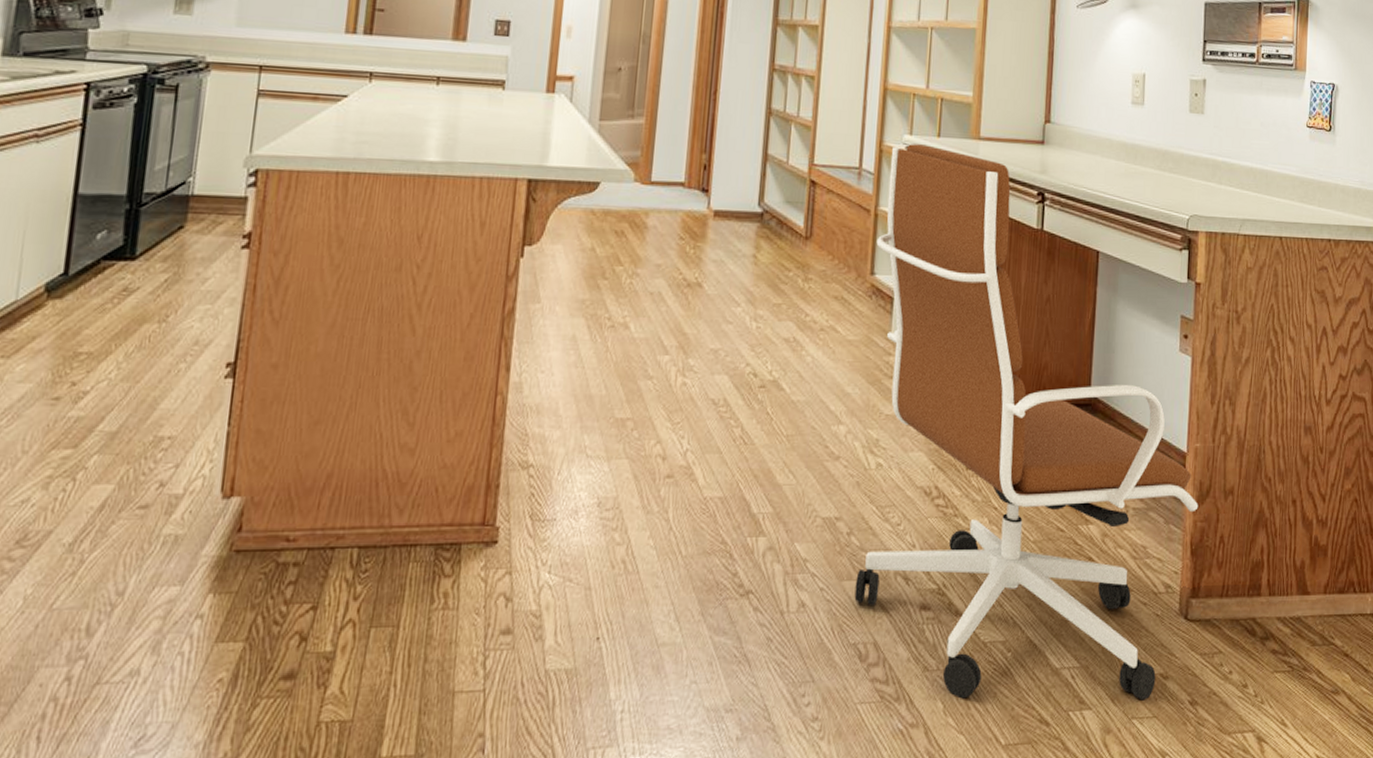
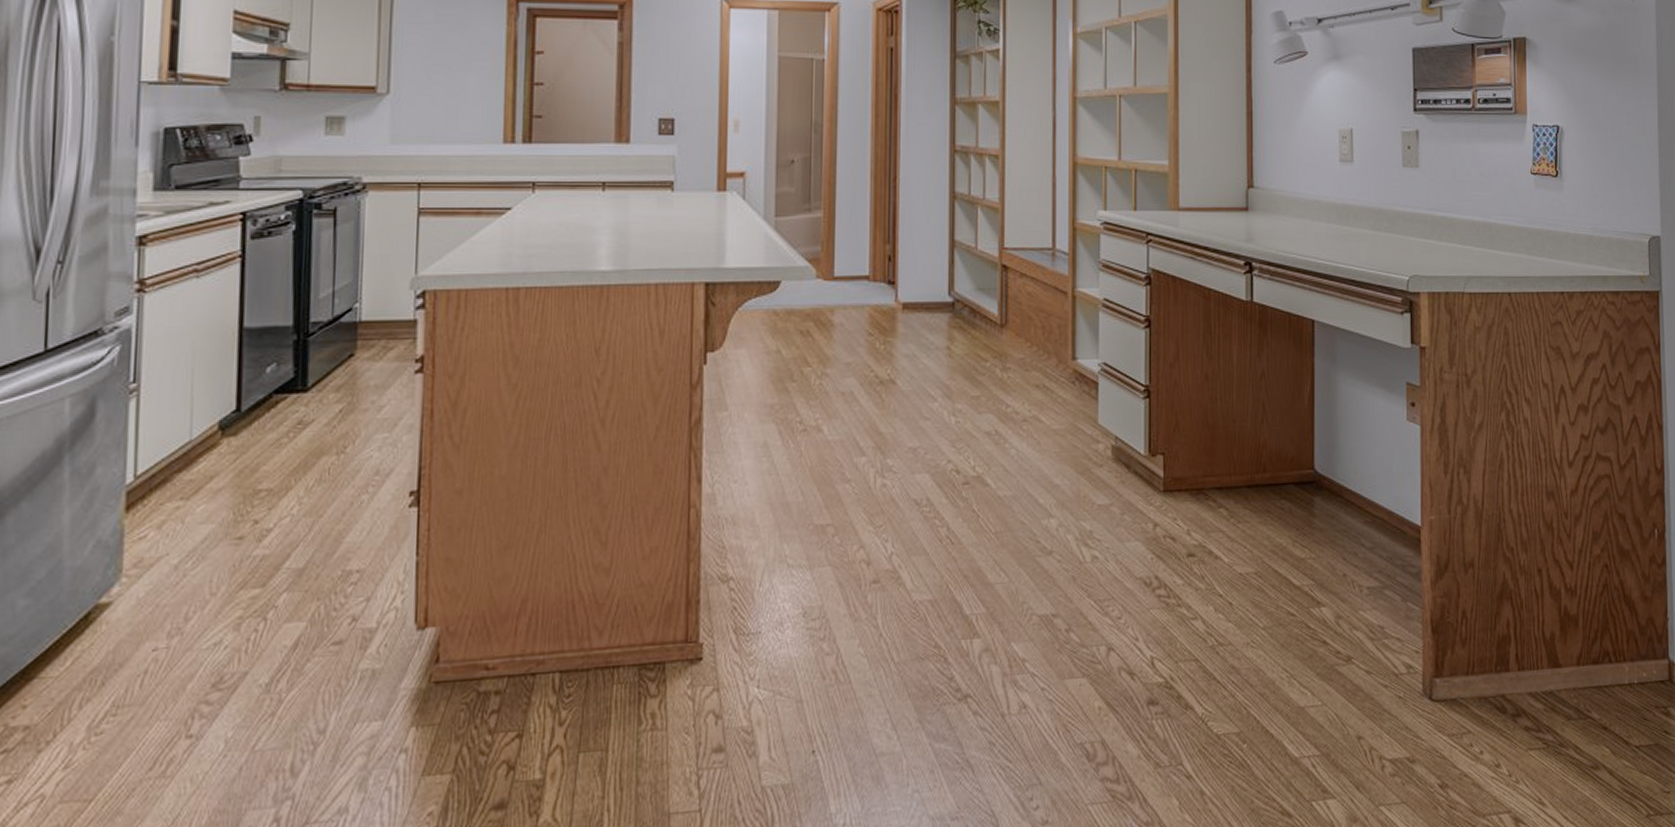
office chair: present [854,144,1199,701] -> none [1076,220,1437,794]

